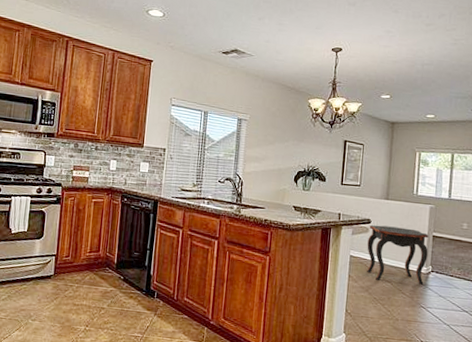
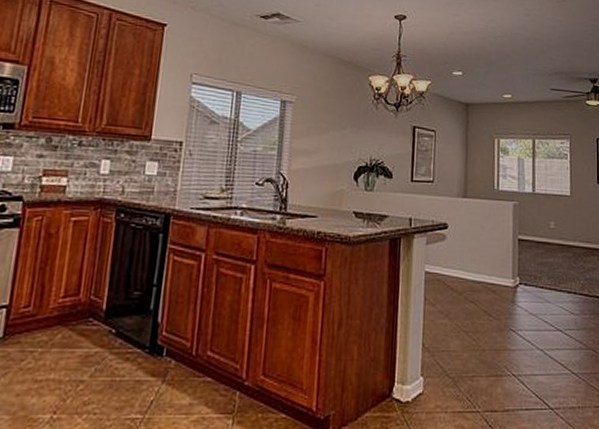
side table: present [367,225,429,285] -> none [445,230,514,302]

